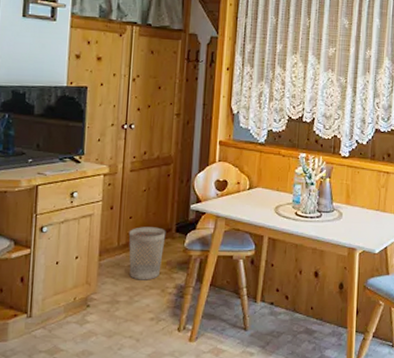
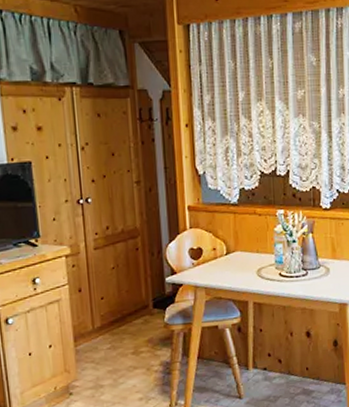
wastebasket: present [128,227,166,280] -> none [102,305,143,362]

